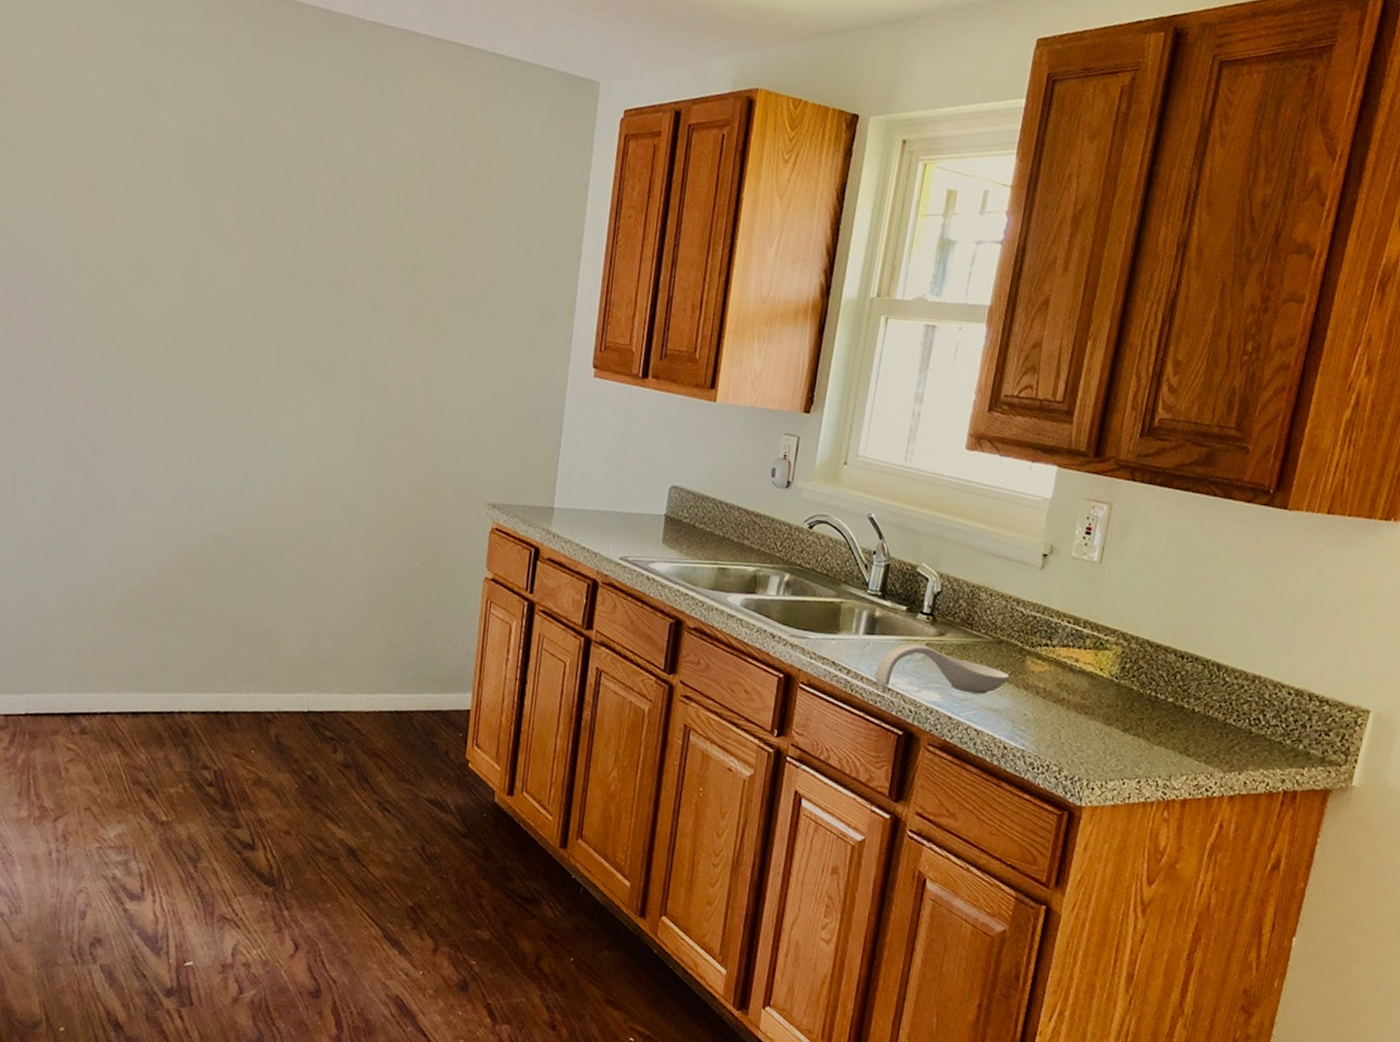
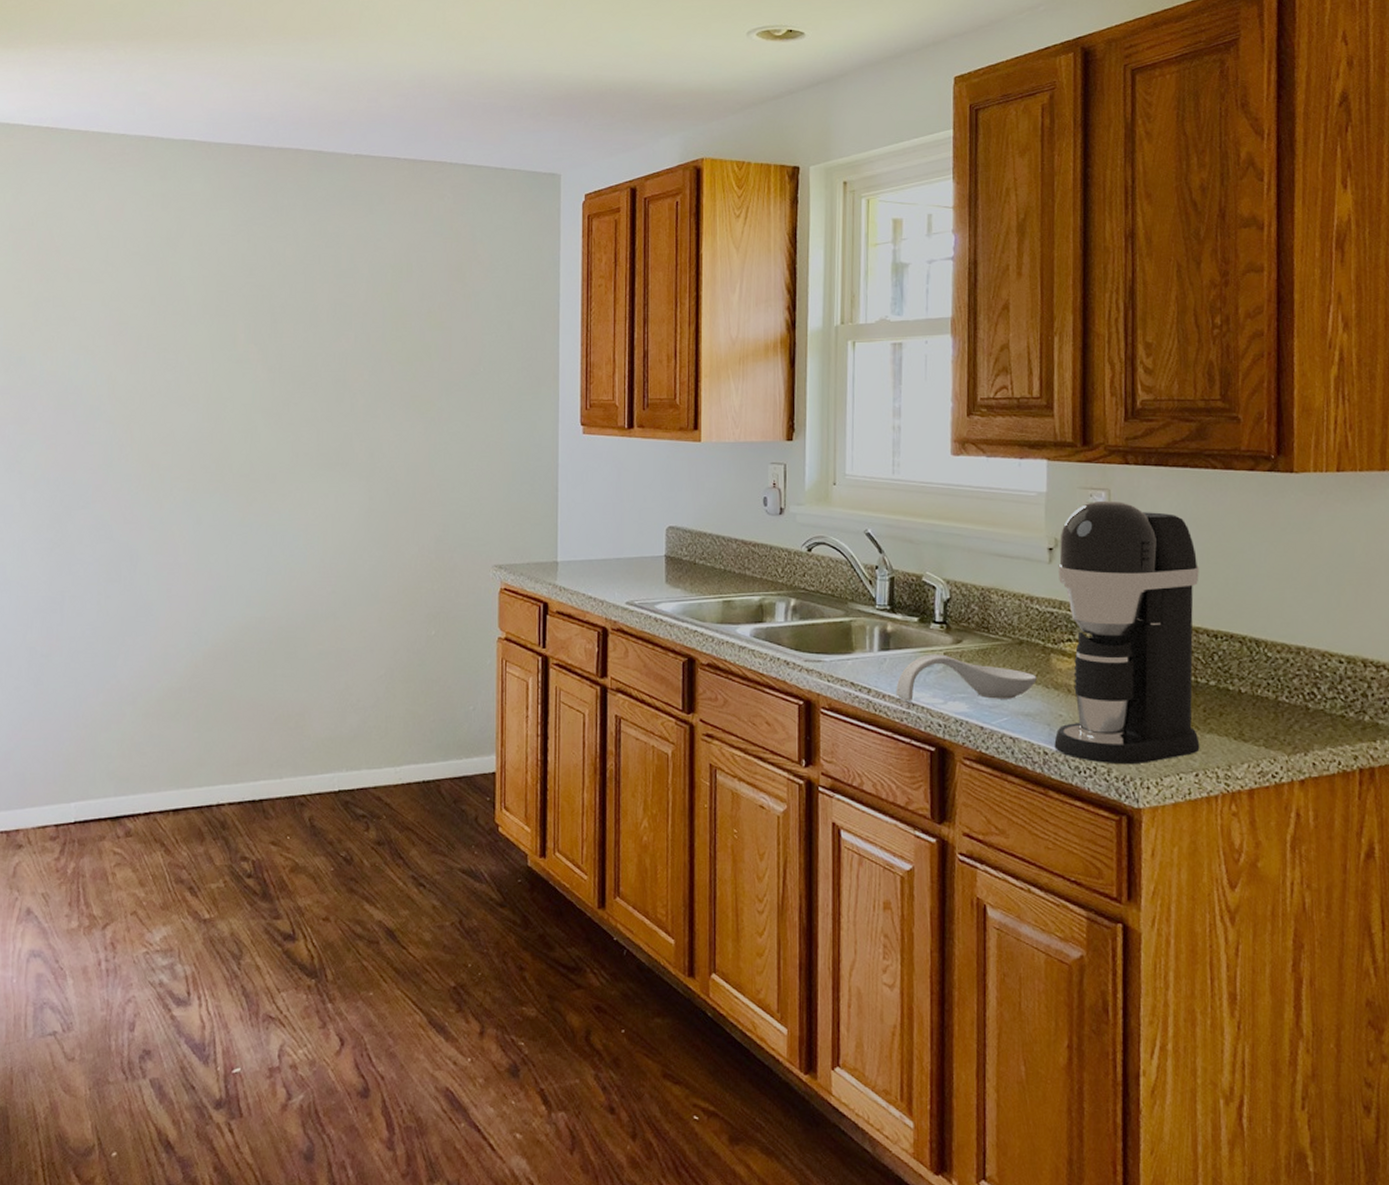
coffee maker: none [1014,513,1181,767] -> present [1054,500,1200,765]

